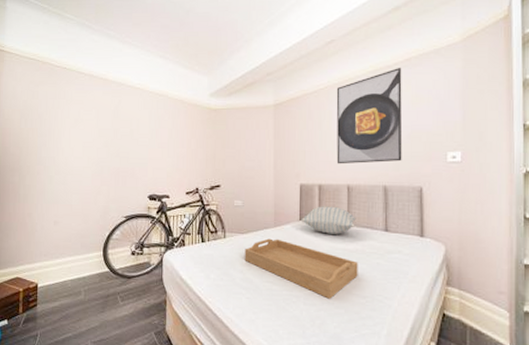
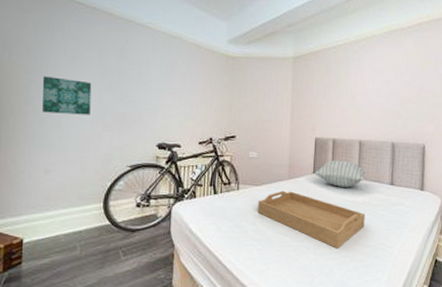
wall art: none [51,139,91,171] -> present [42,76,92,115]
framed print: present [336,67,403,164] -> none [350,30,414,120]

